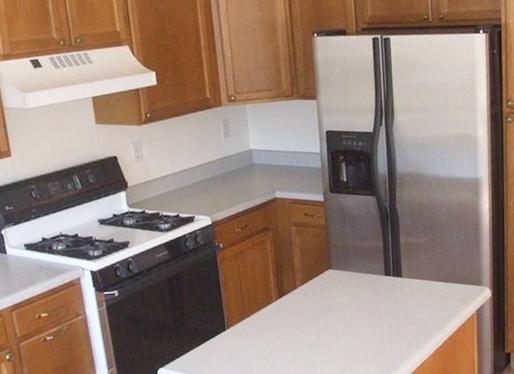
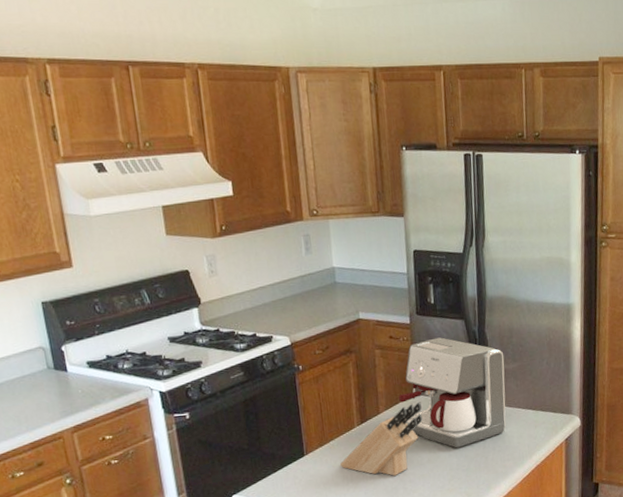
knife block: none [259,276,338,348] -> present [339,402,423,476]
coffee maker: none [314,213,419,321] -> present [399,337,507,448]

